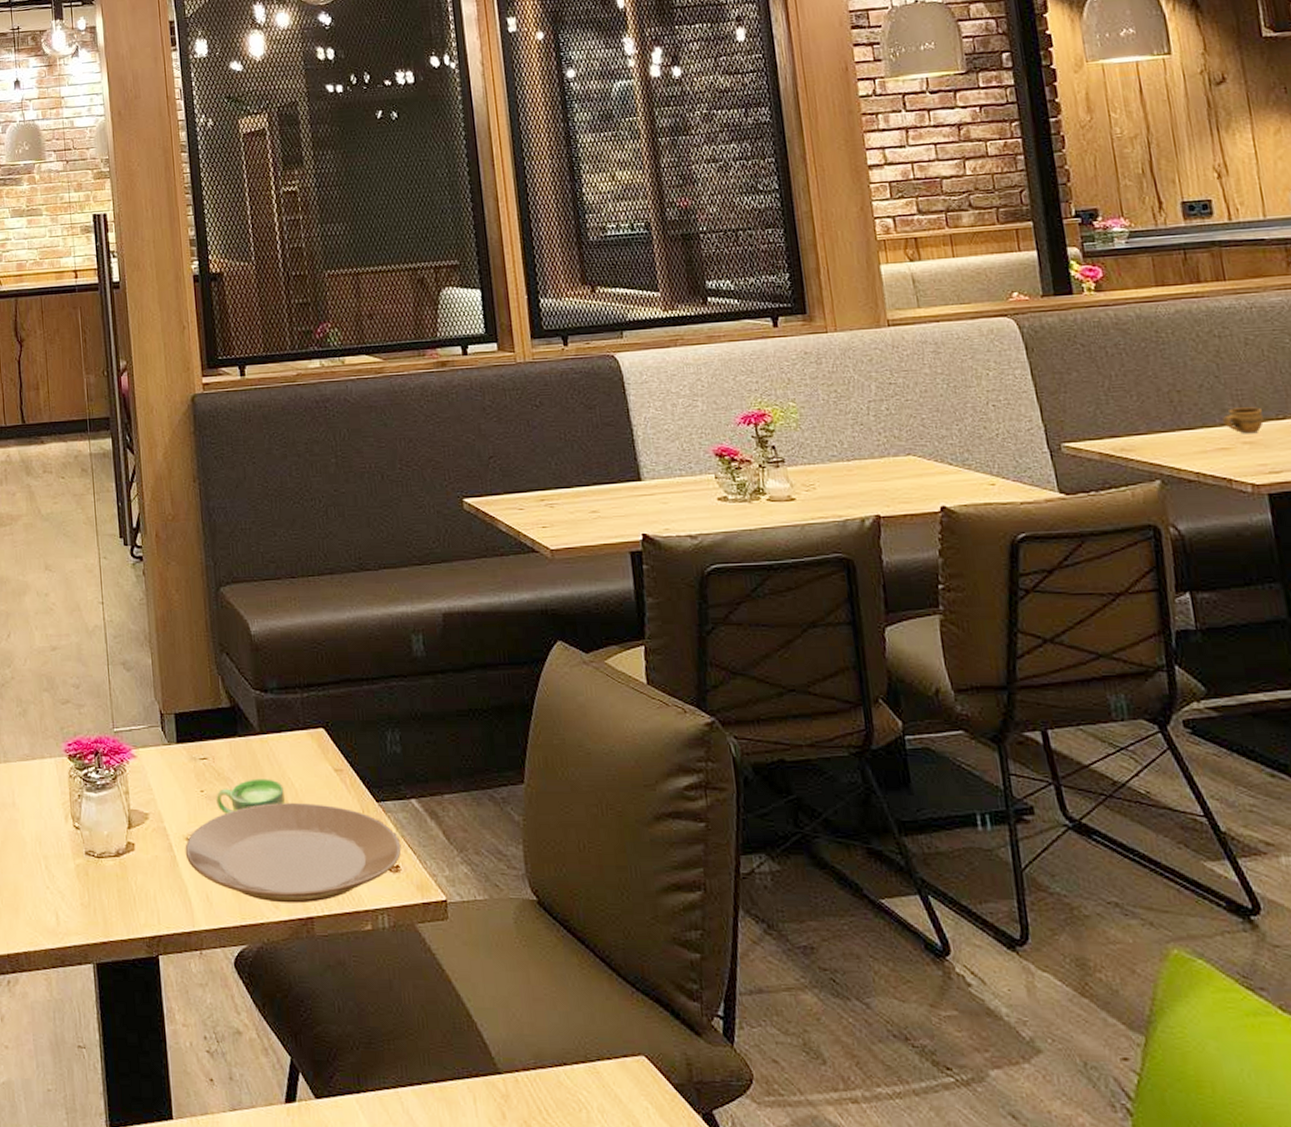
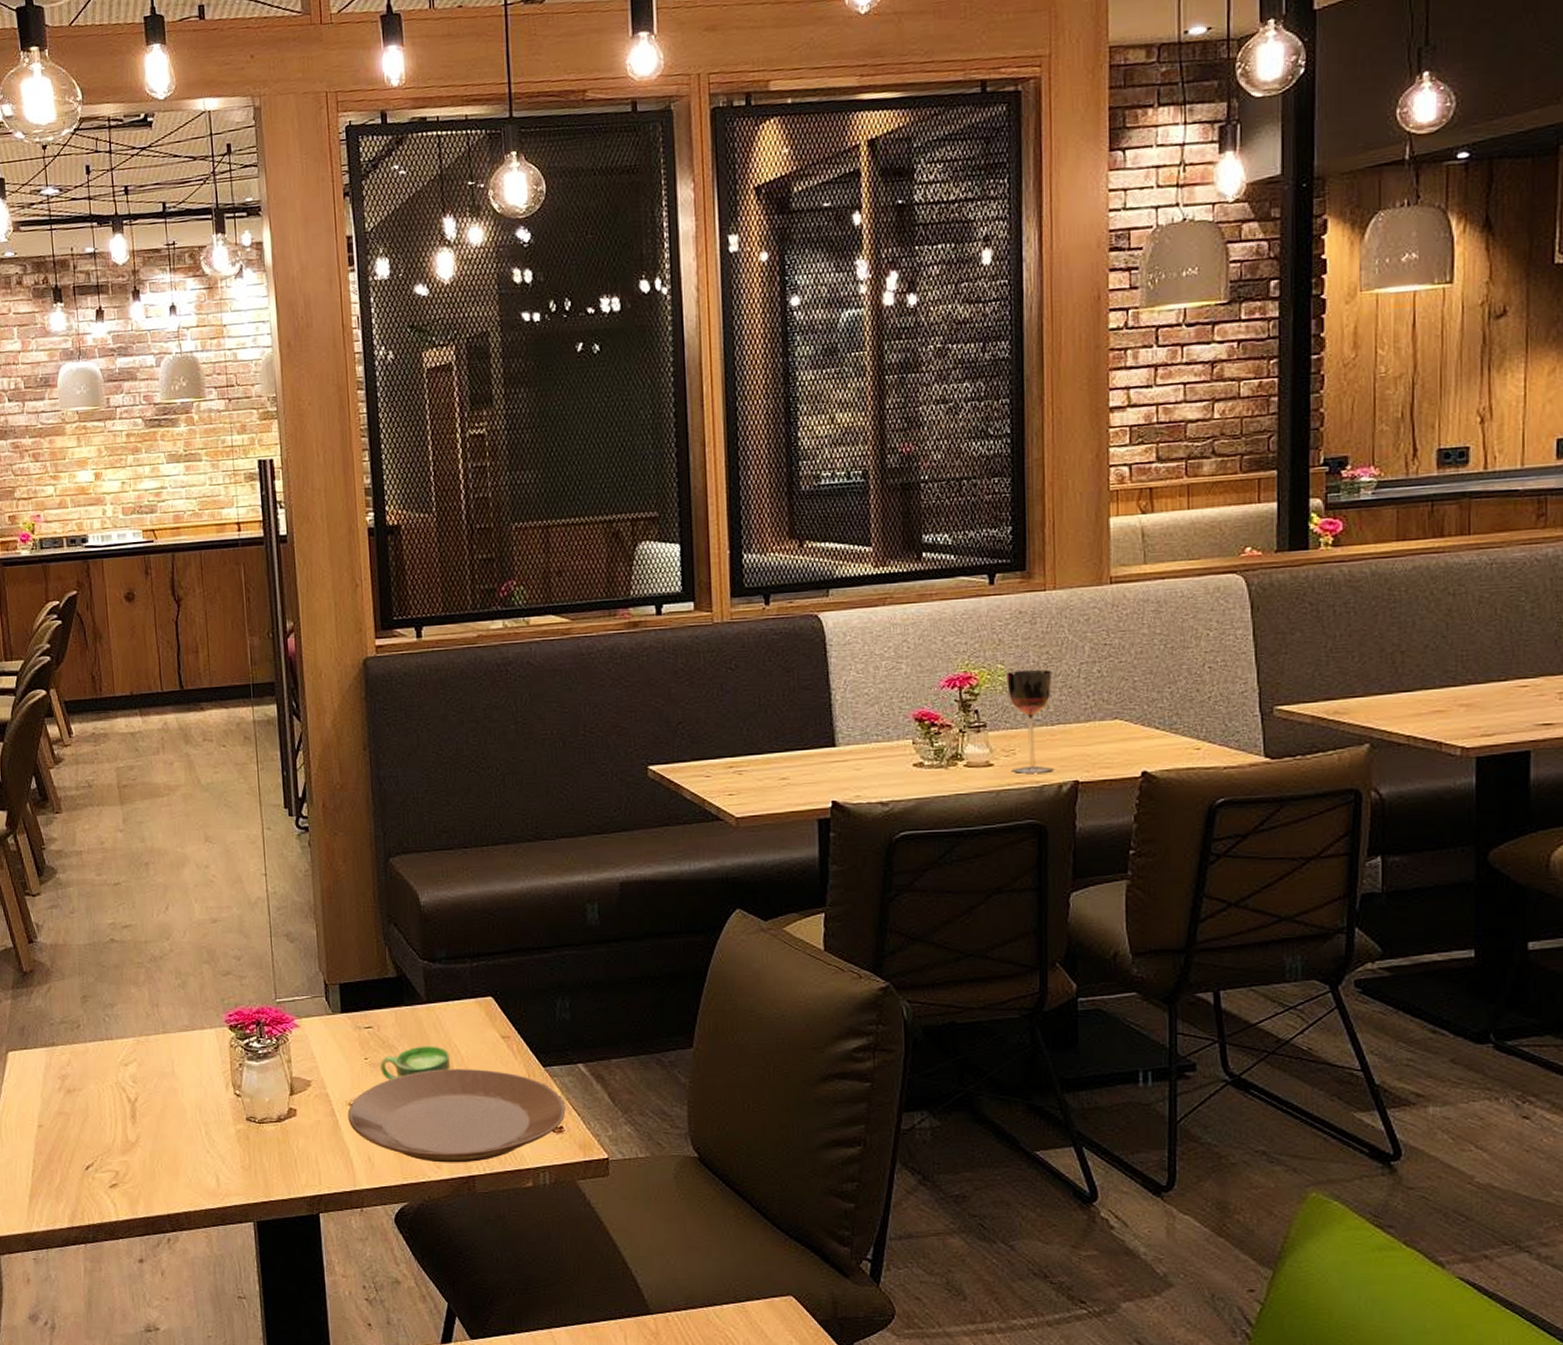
wineglass: none [799,407,855,508] -> present [1007,670,1054,773]
cup: present [1221,407,1264,434] -> none [1442,668,1484,696]

